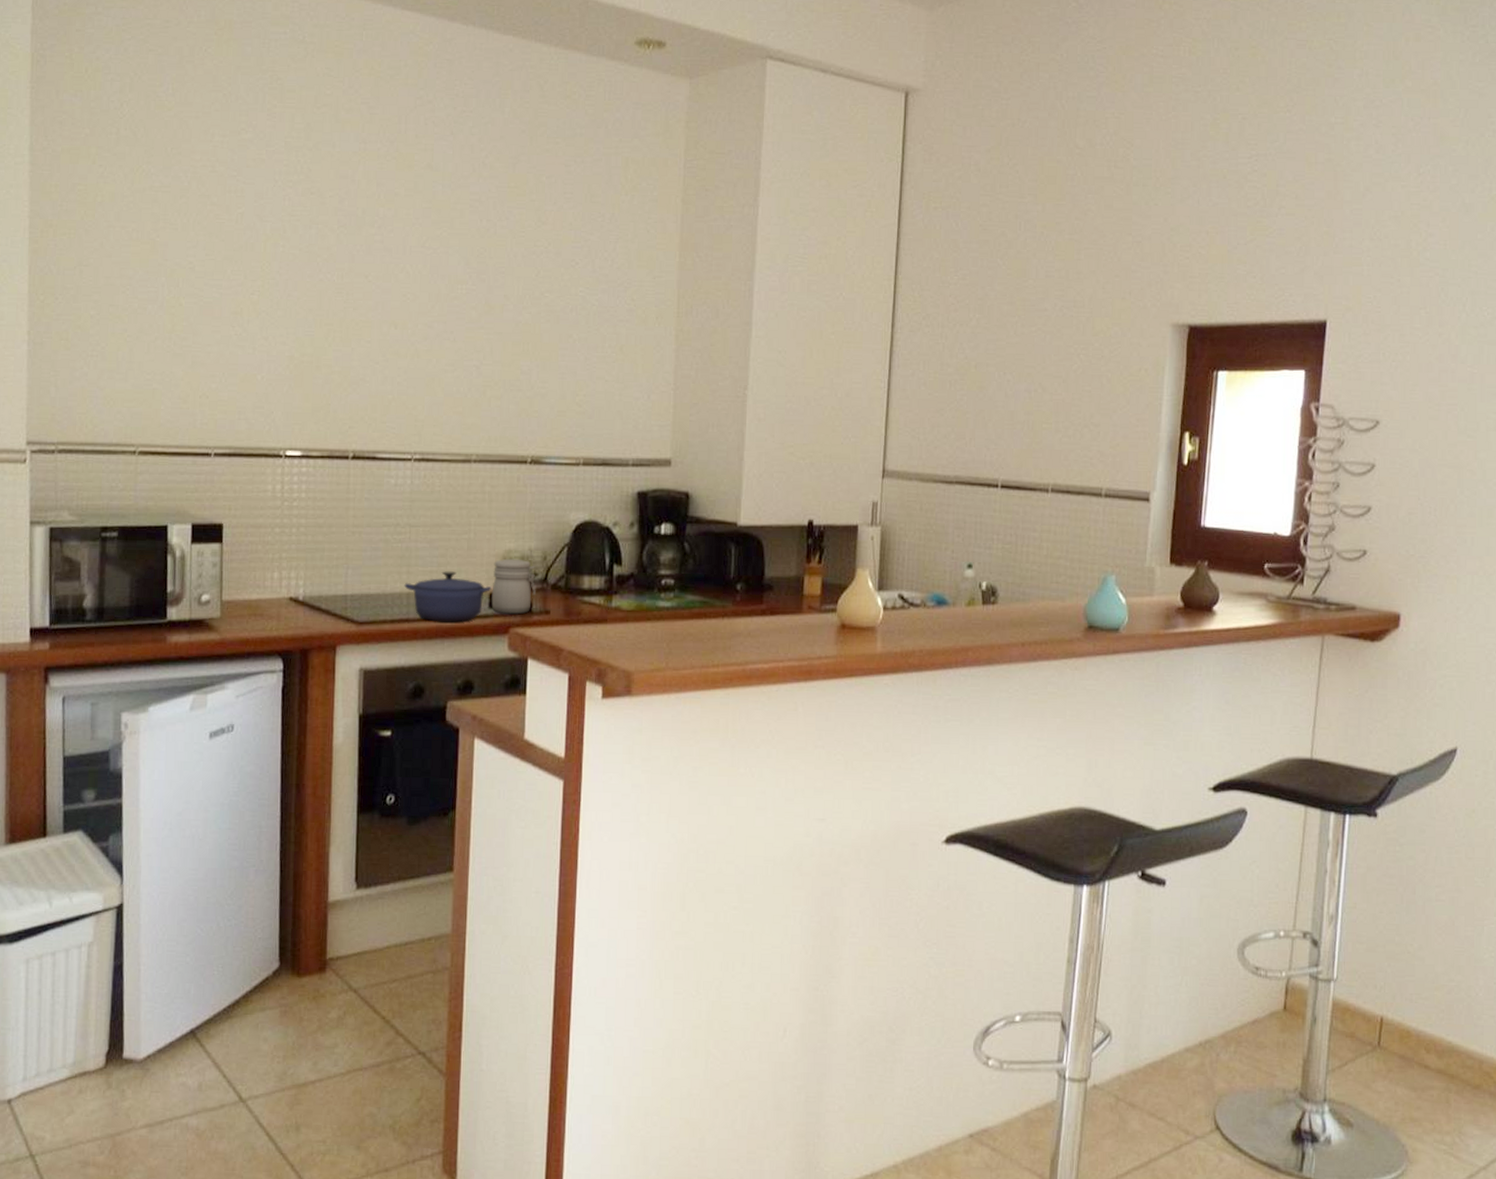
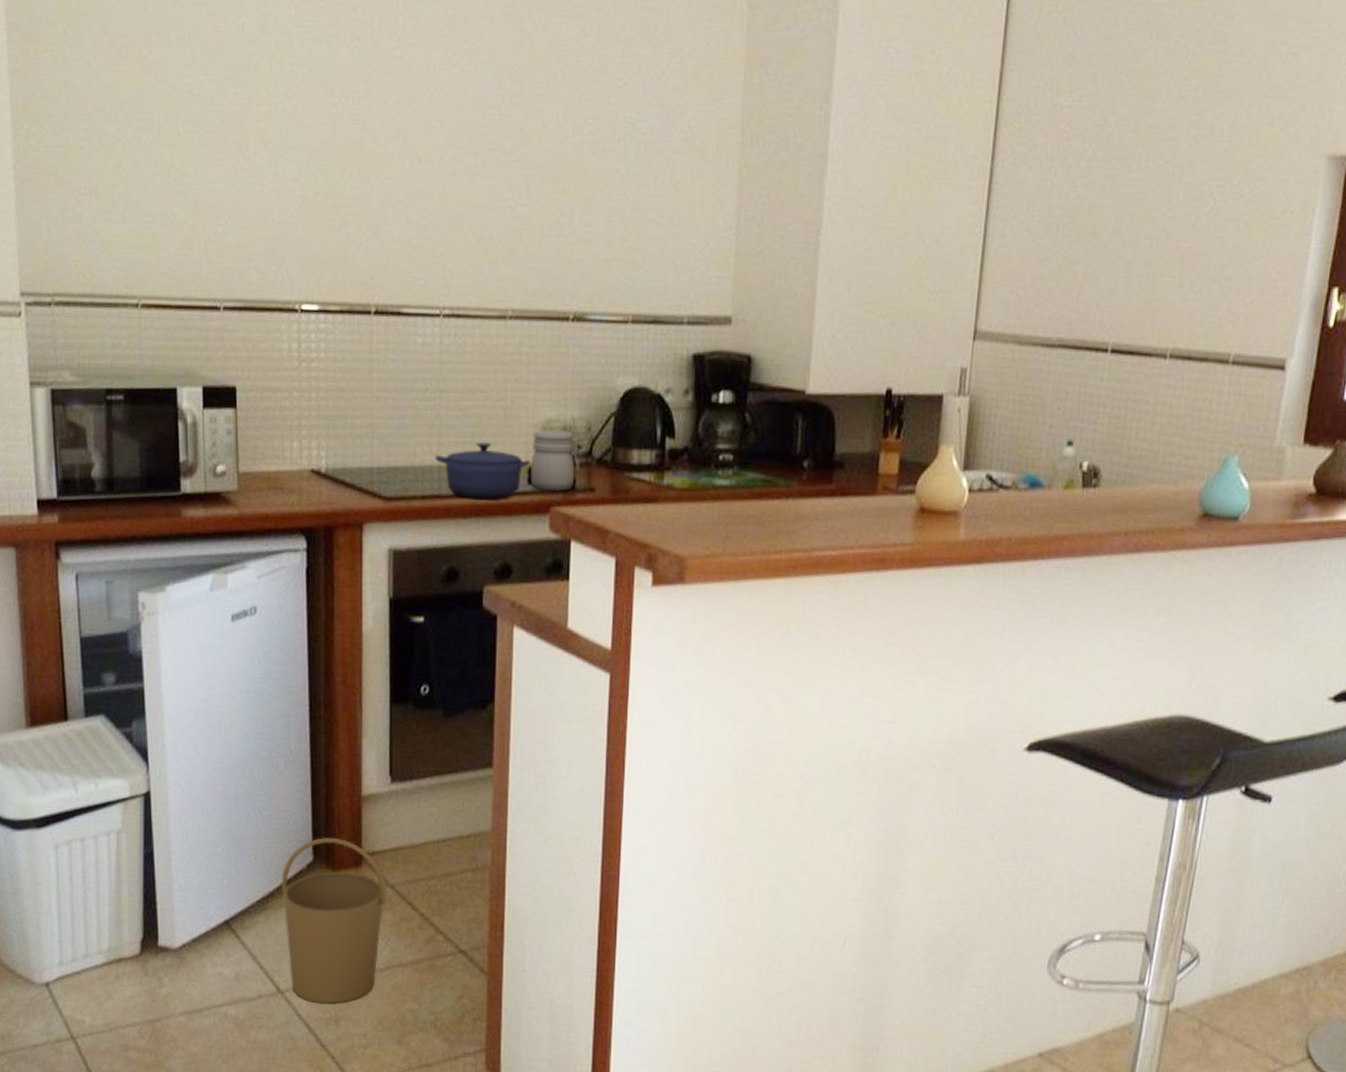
bucket: none [247,944,351,1111] -> present [281,837,388,1004]

